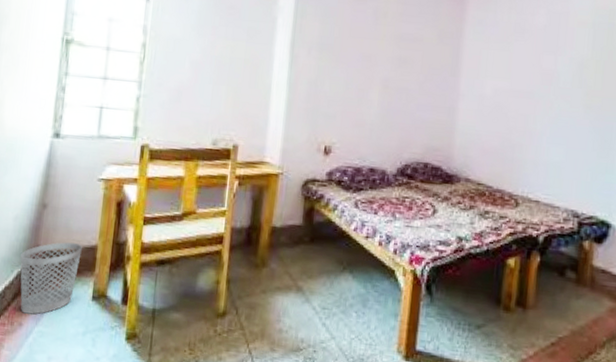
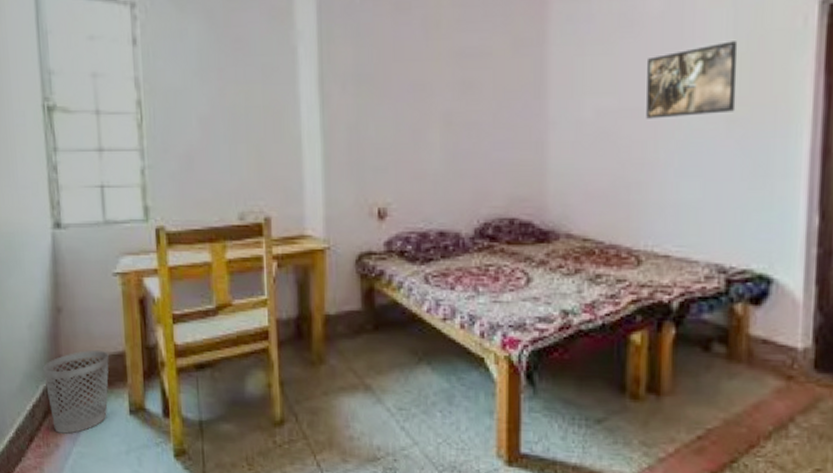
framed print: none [529,51,595,101] -> present [646,41,738,119]

